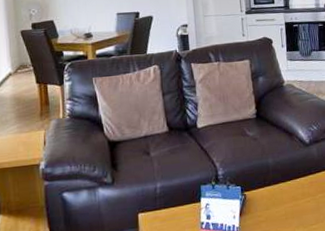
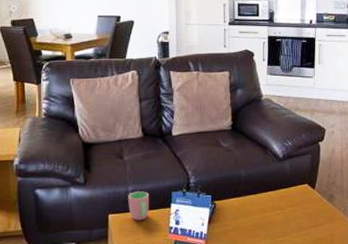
cup: none [157,187,179,218] -> present [128,191,149,221]

